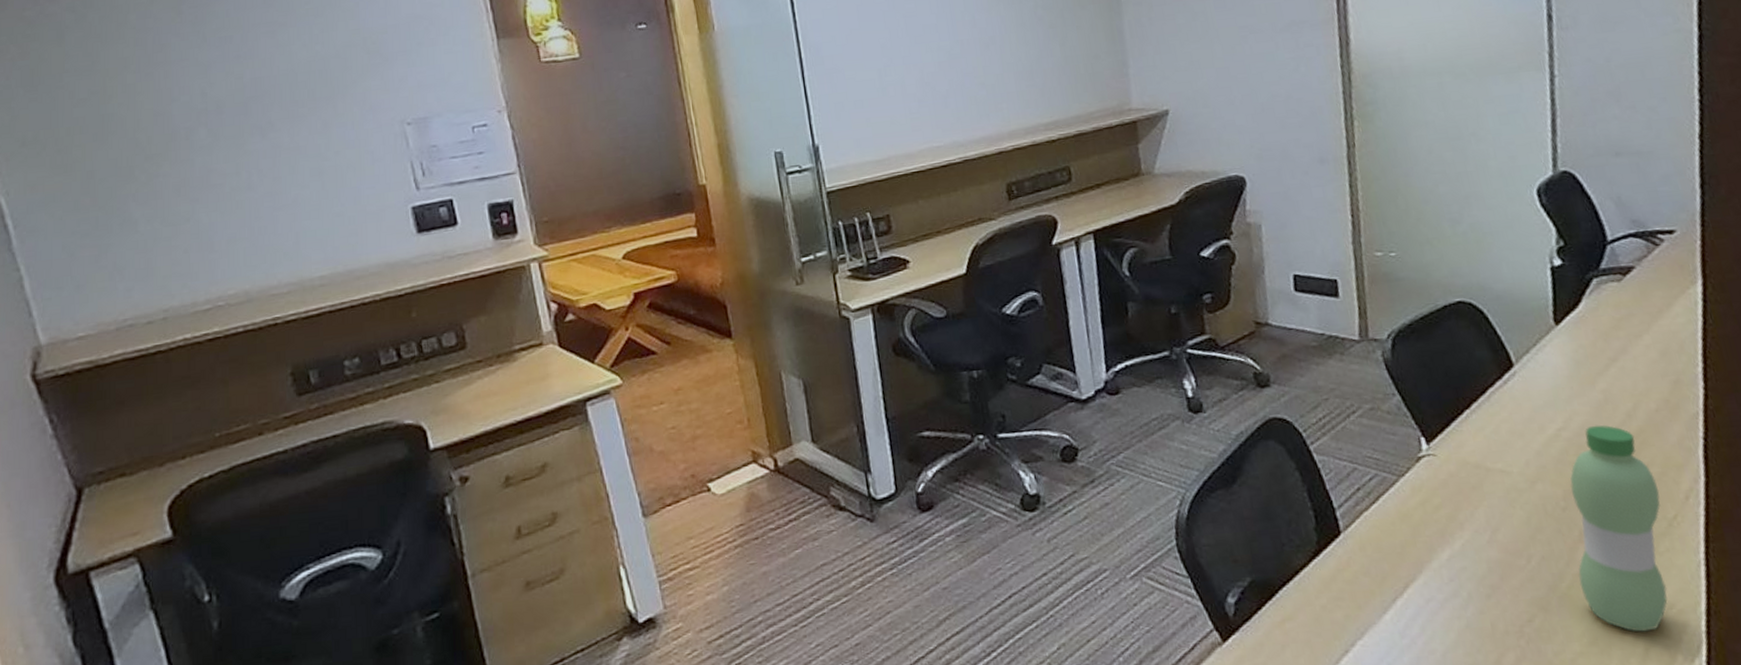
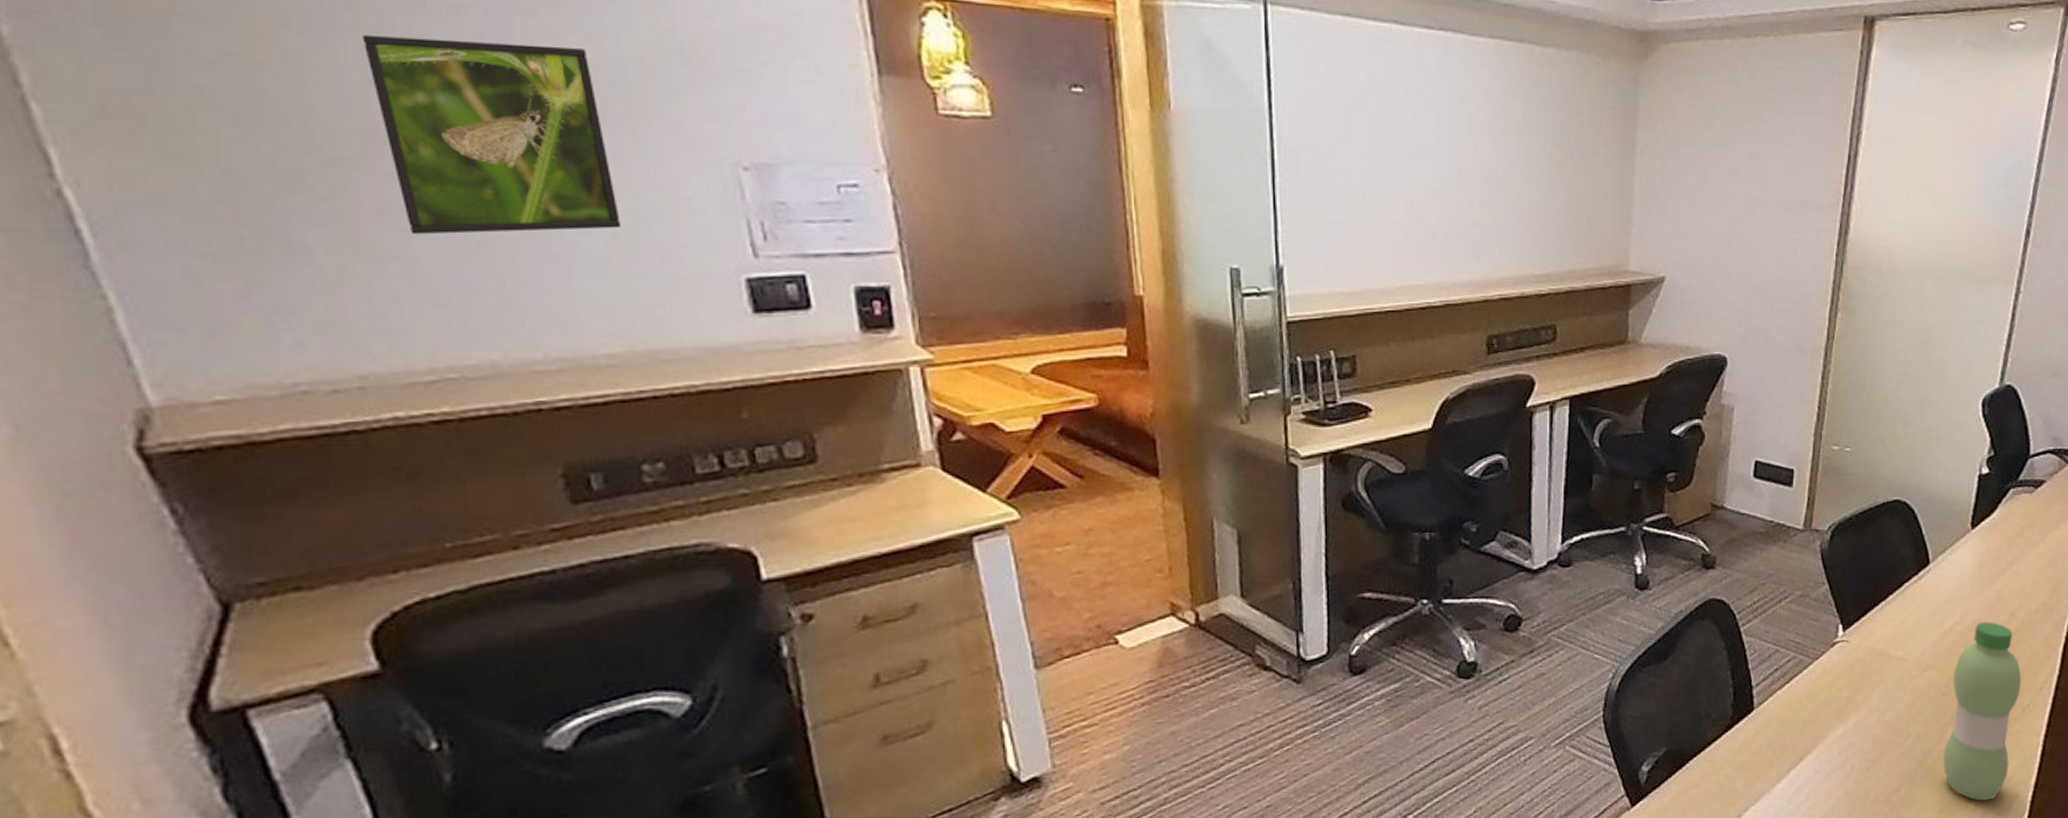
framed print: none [169,53,327,202] -> present [362,34,620,235]

